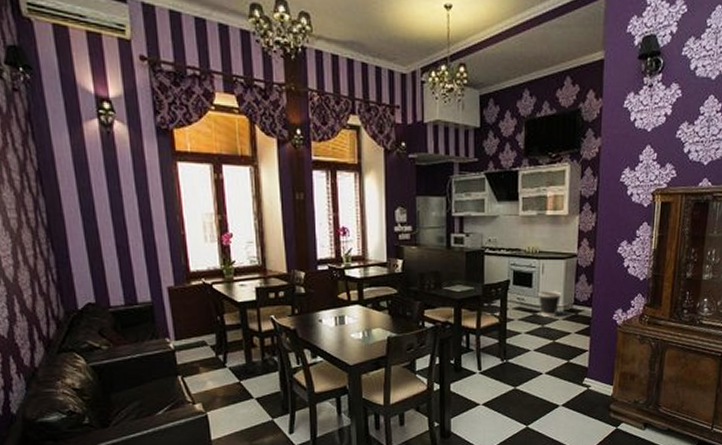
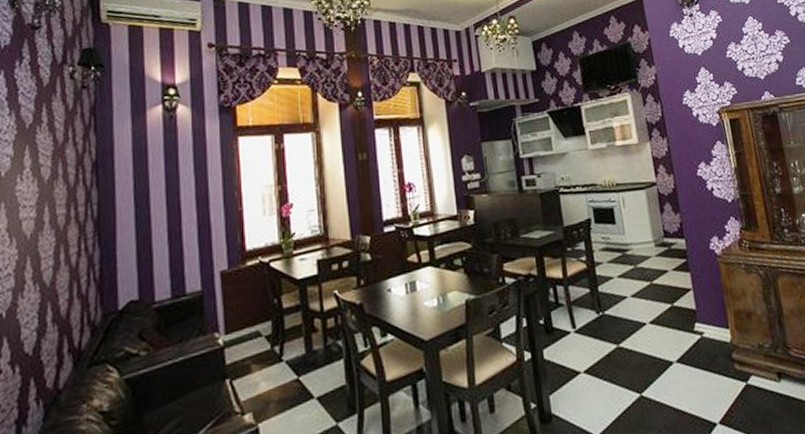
wastebasket: present [537,291,562,317] -> none [622,224,650,255]

